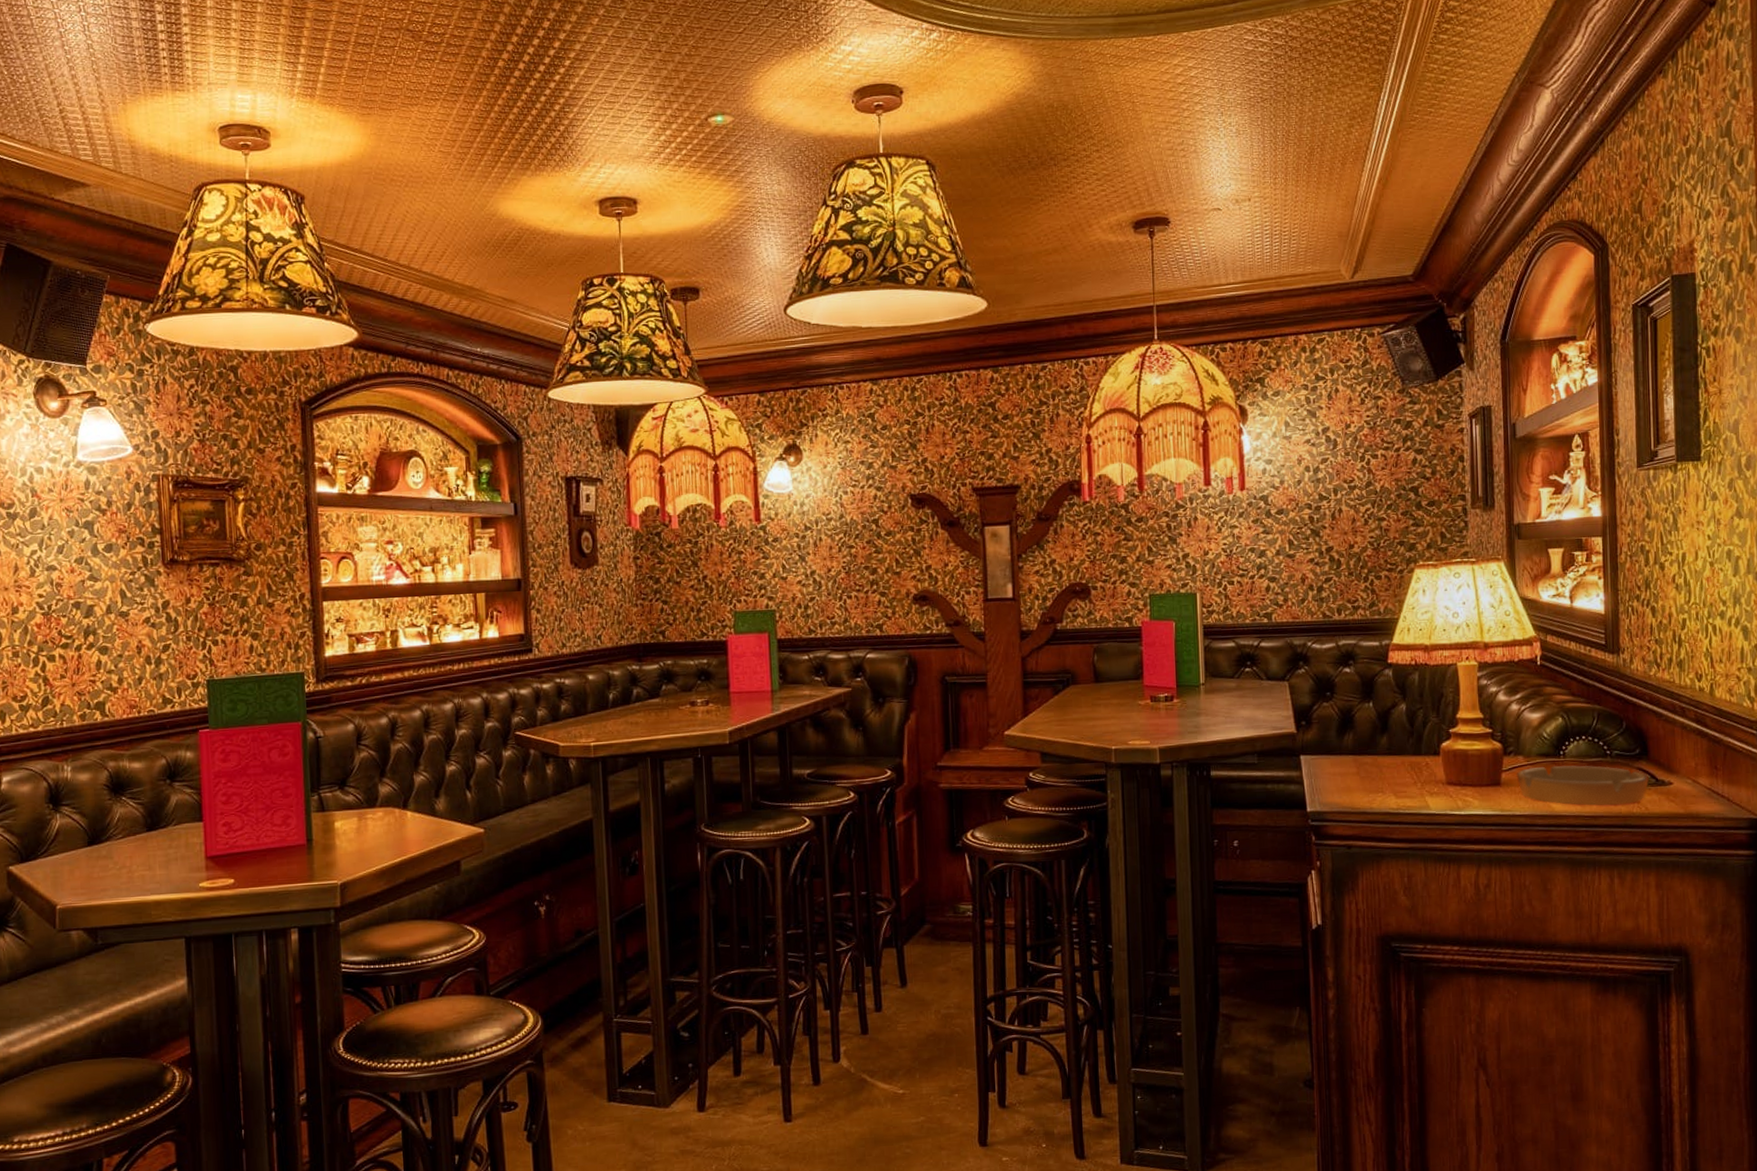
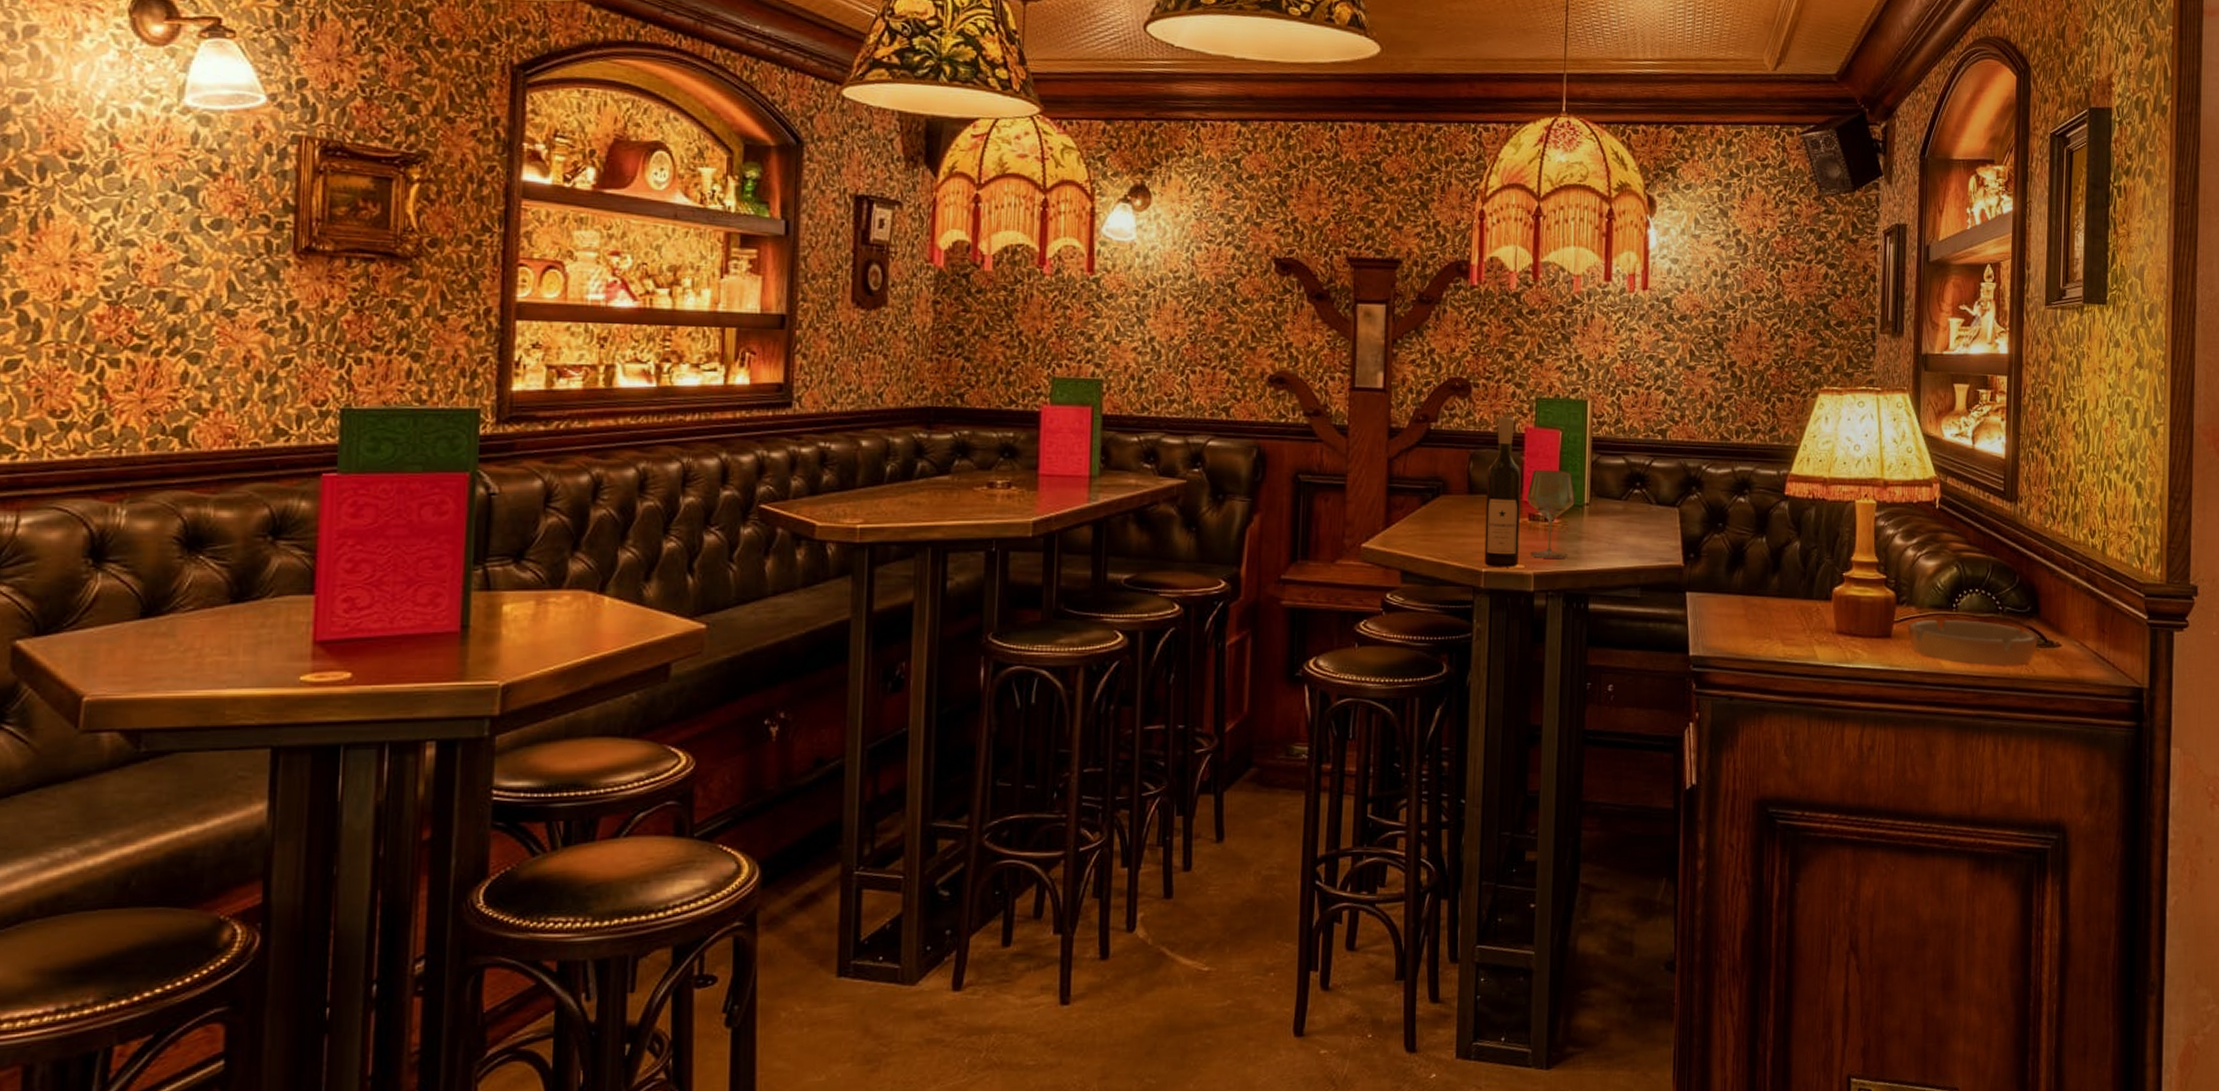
bottle: none [1110,612,1144,745] -> present [1484,416,1521,567]
wine glass: none [1147,656,1192,734] -> present [1527,469,1575,558]

